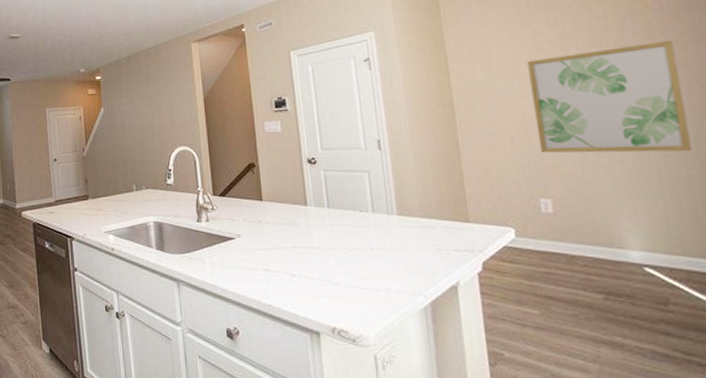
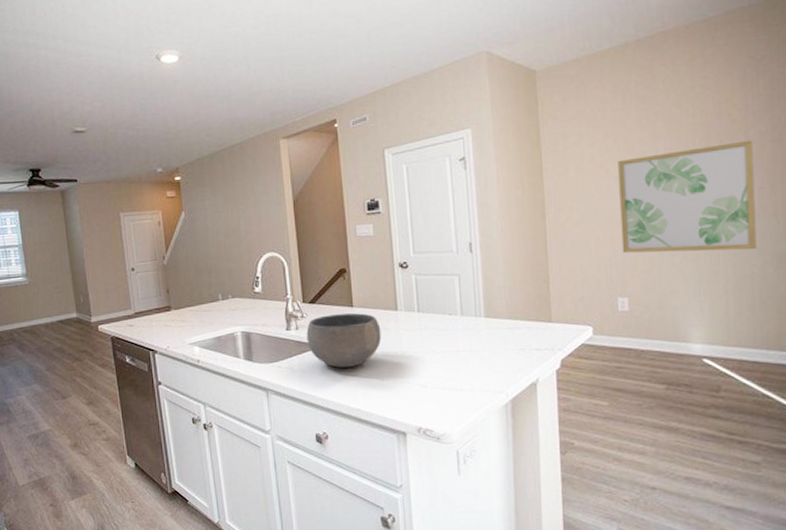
bowl: none [216,207,292,261] -> present [306,313,382,368]

